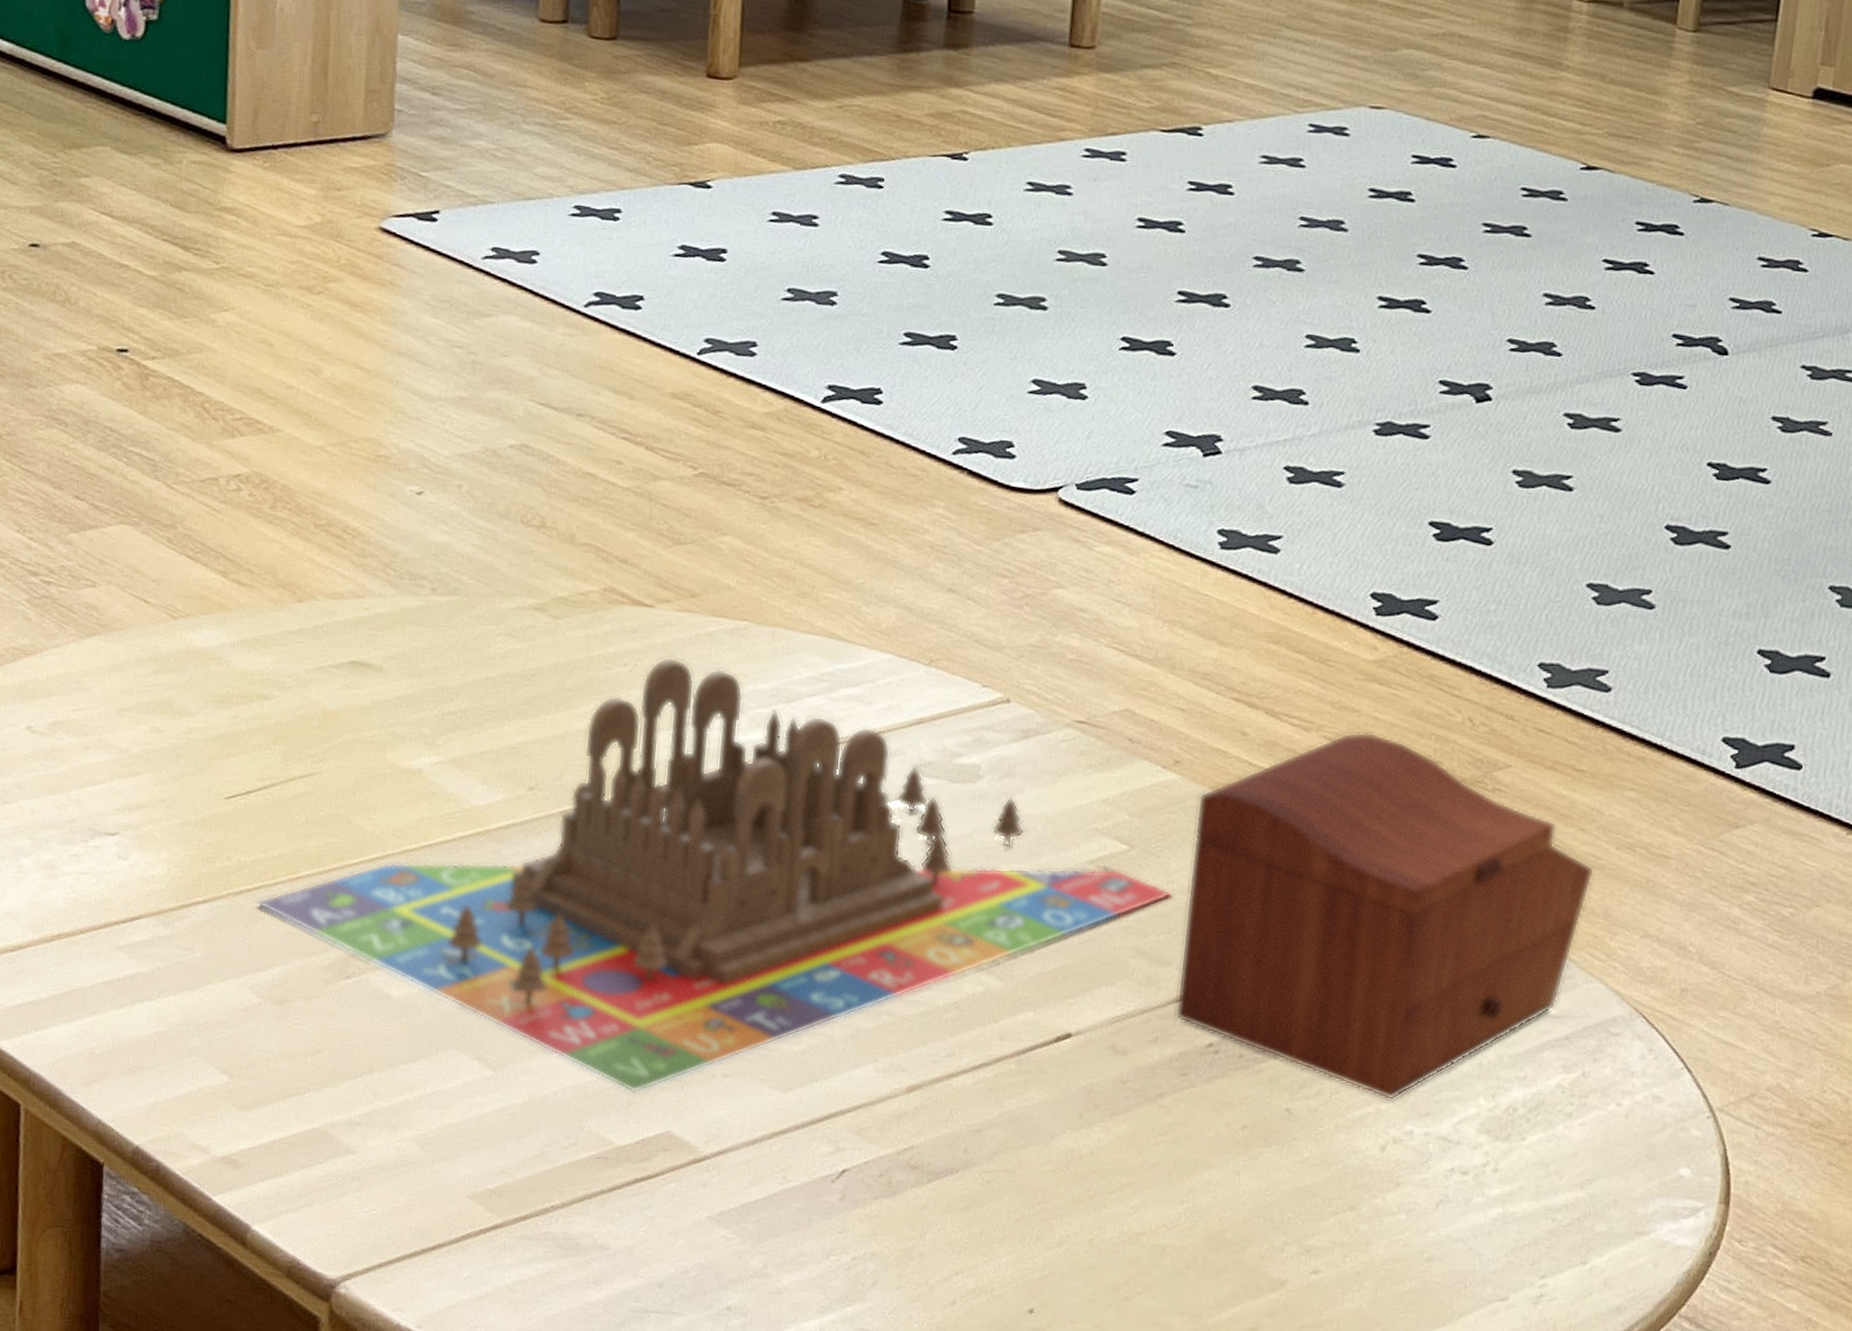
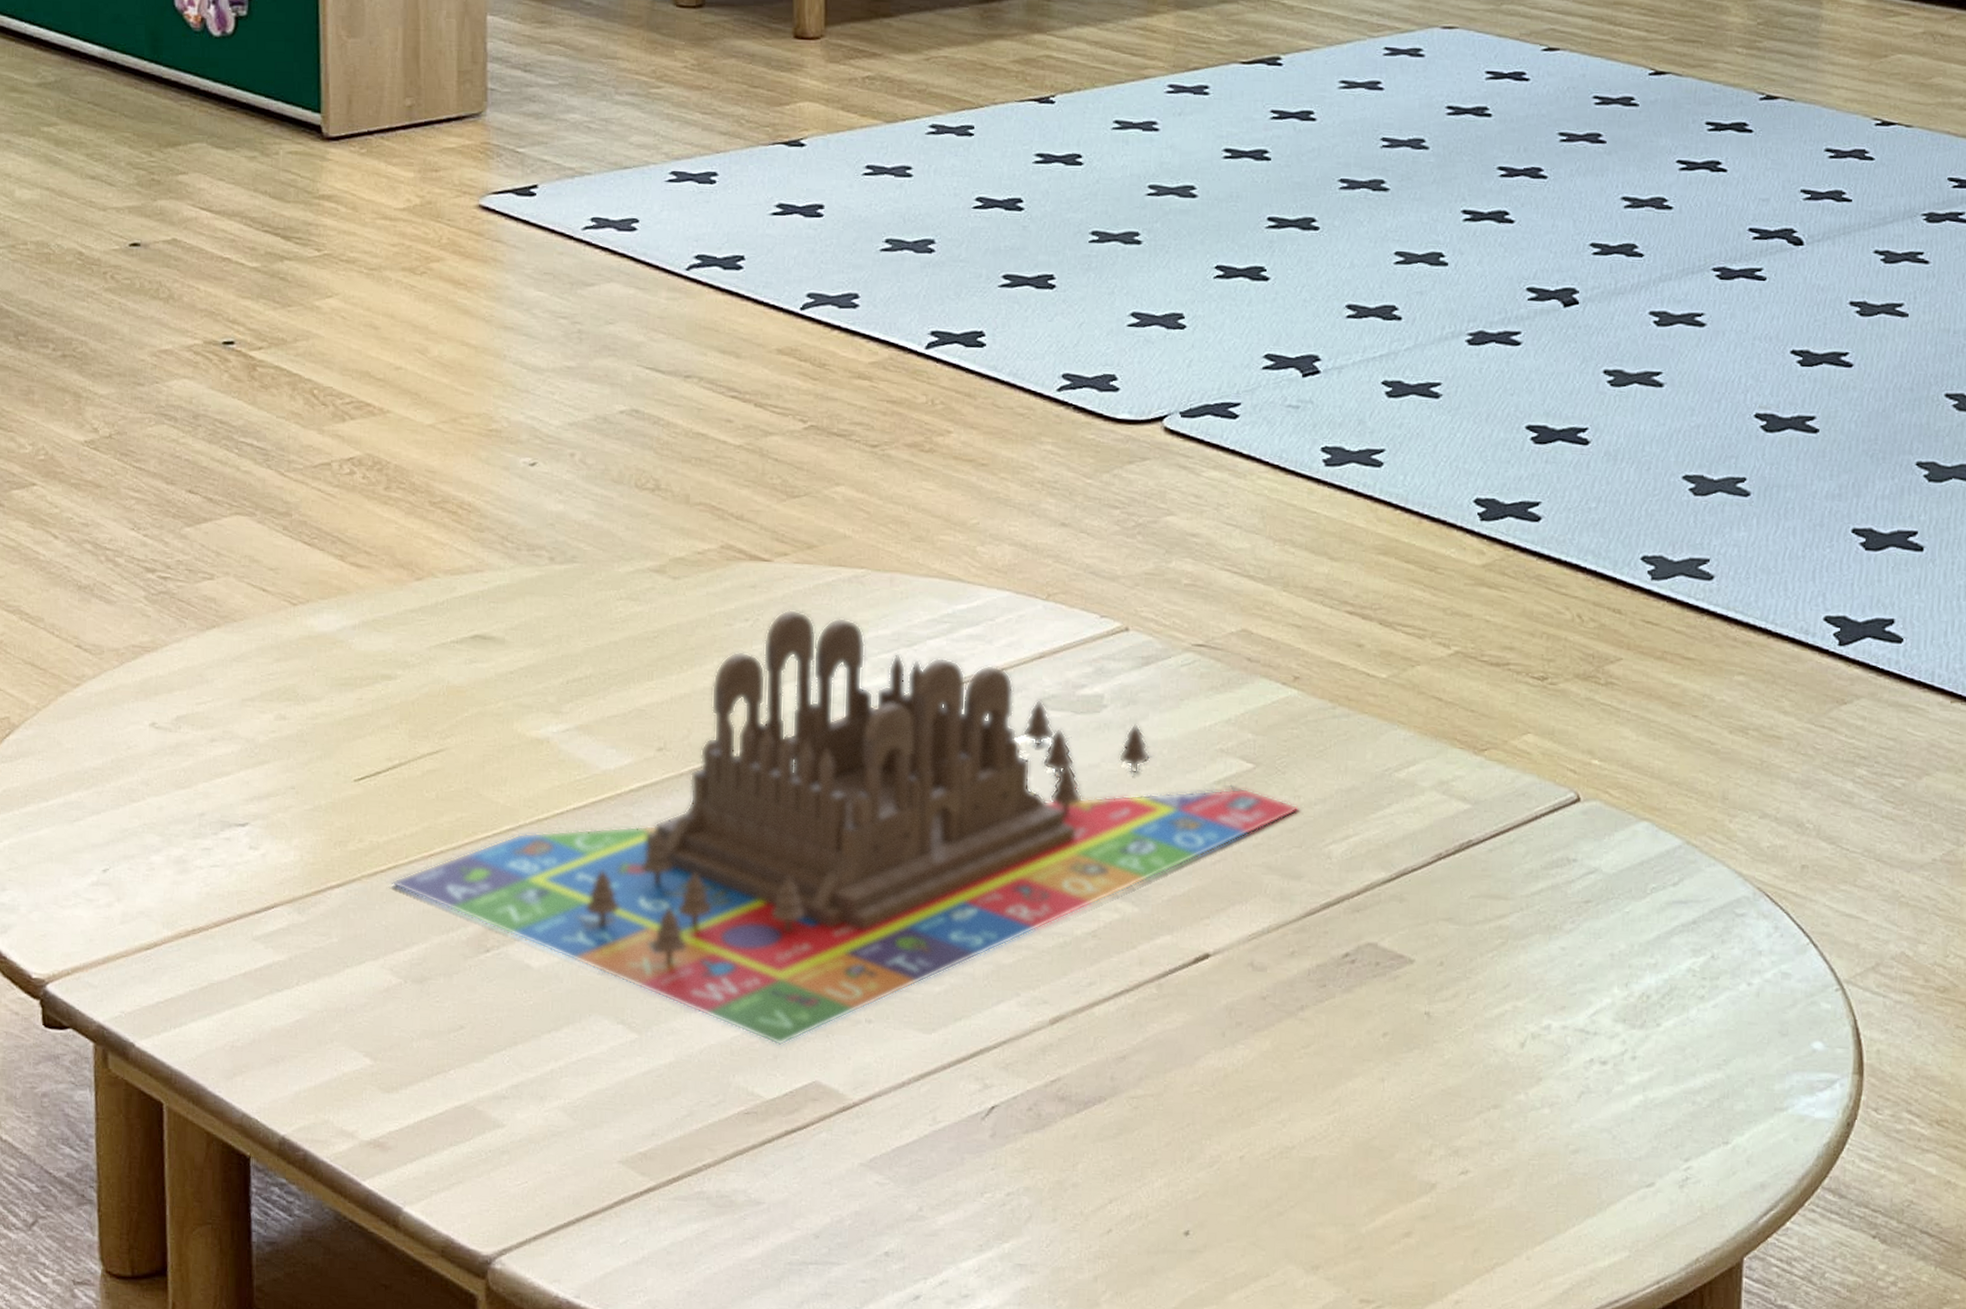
sewing box: present [1175,731,1595,1101] -> none [1310,635,1710,997]

